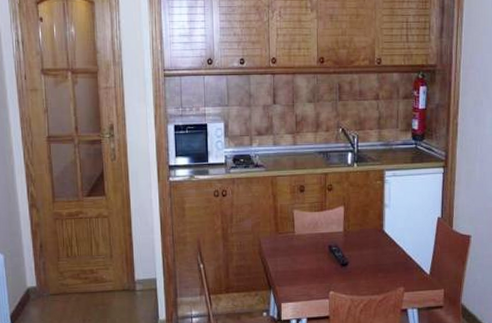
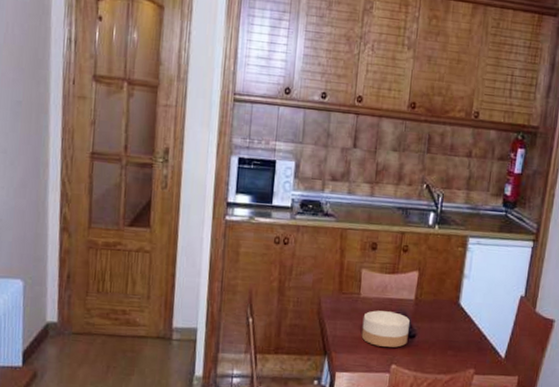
bowl: none [300,244,341,276] -> present [361,310,410,348]

